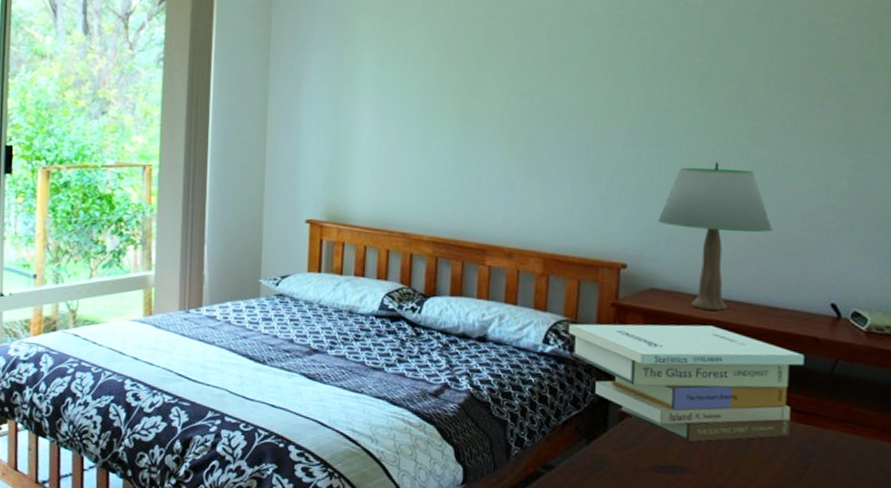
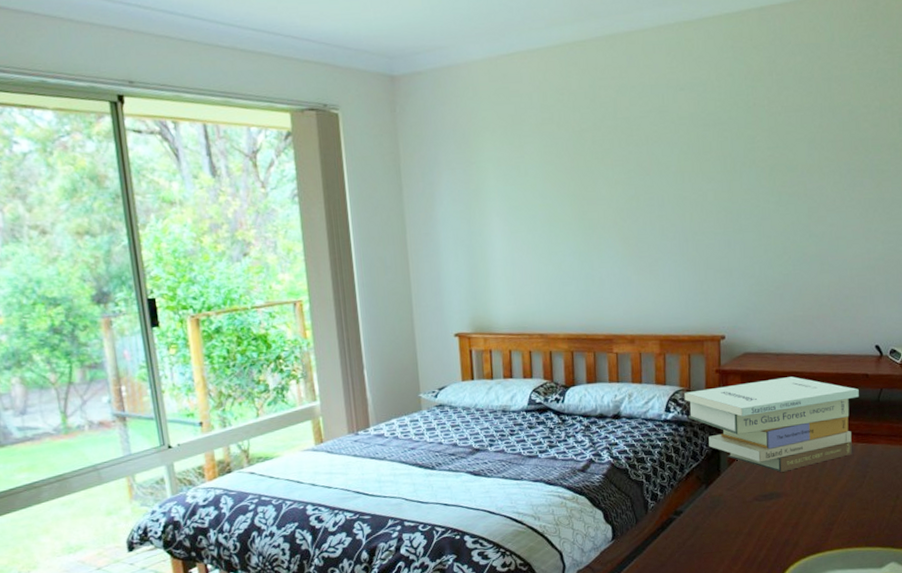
table lamp: present [657,161,774,312] -> none [746,239,832,365]

